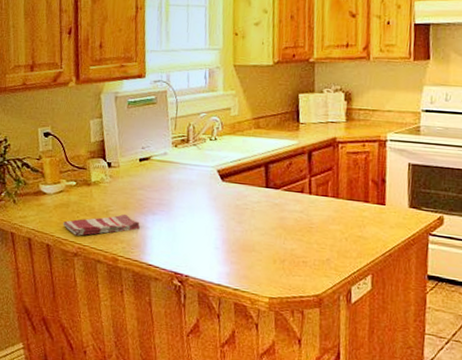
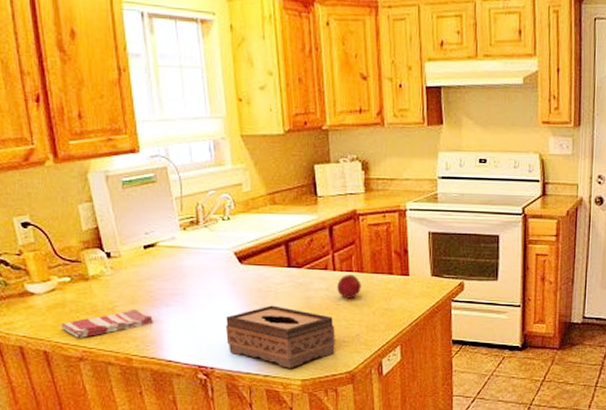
tissue box: none [202,222,307,285] -> present [226,305,335,368]
apple: none [311,199,336,223] -> present [337,274,361,299]

